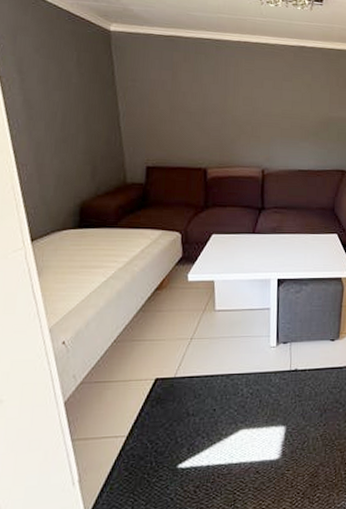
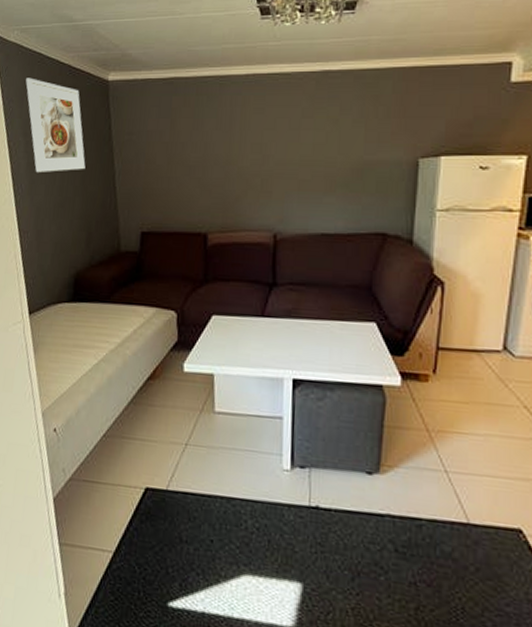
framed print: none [18,17,89,110] -> present [26,78,86,172]

